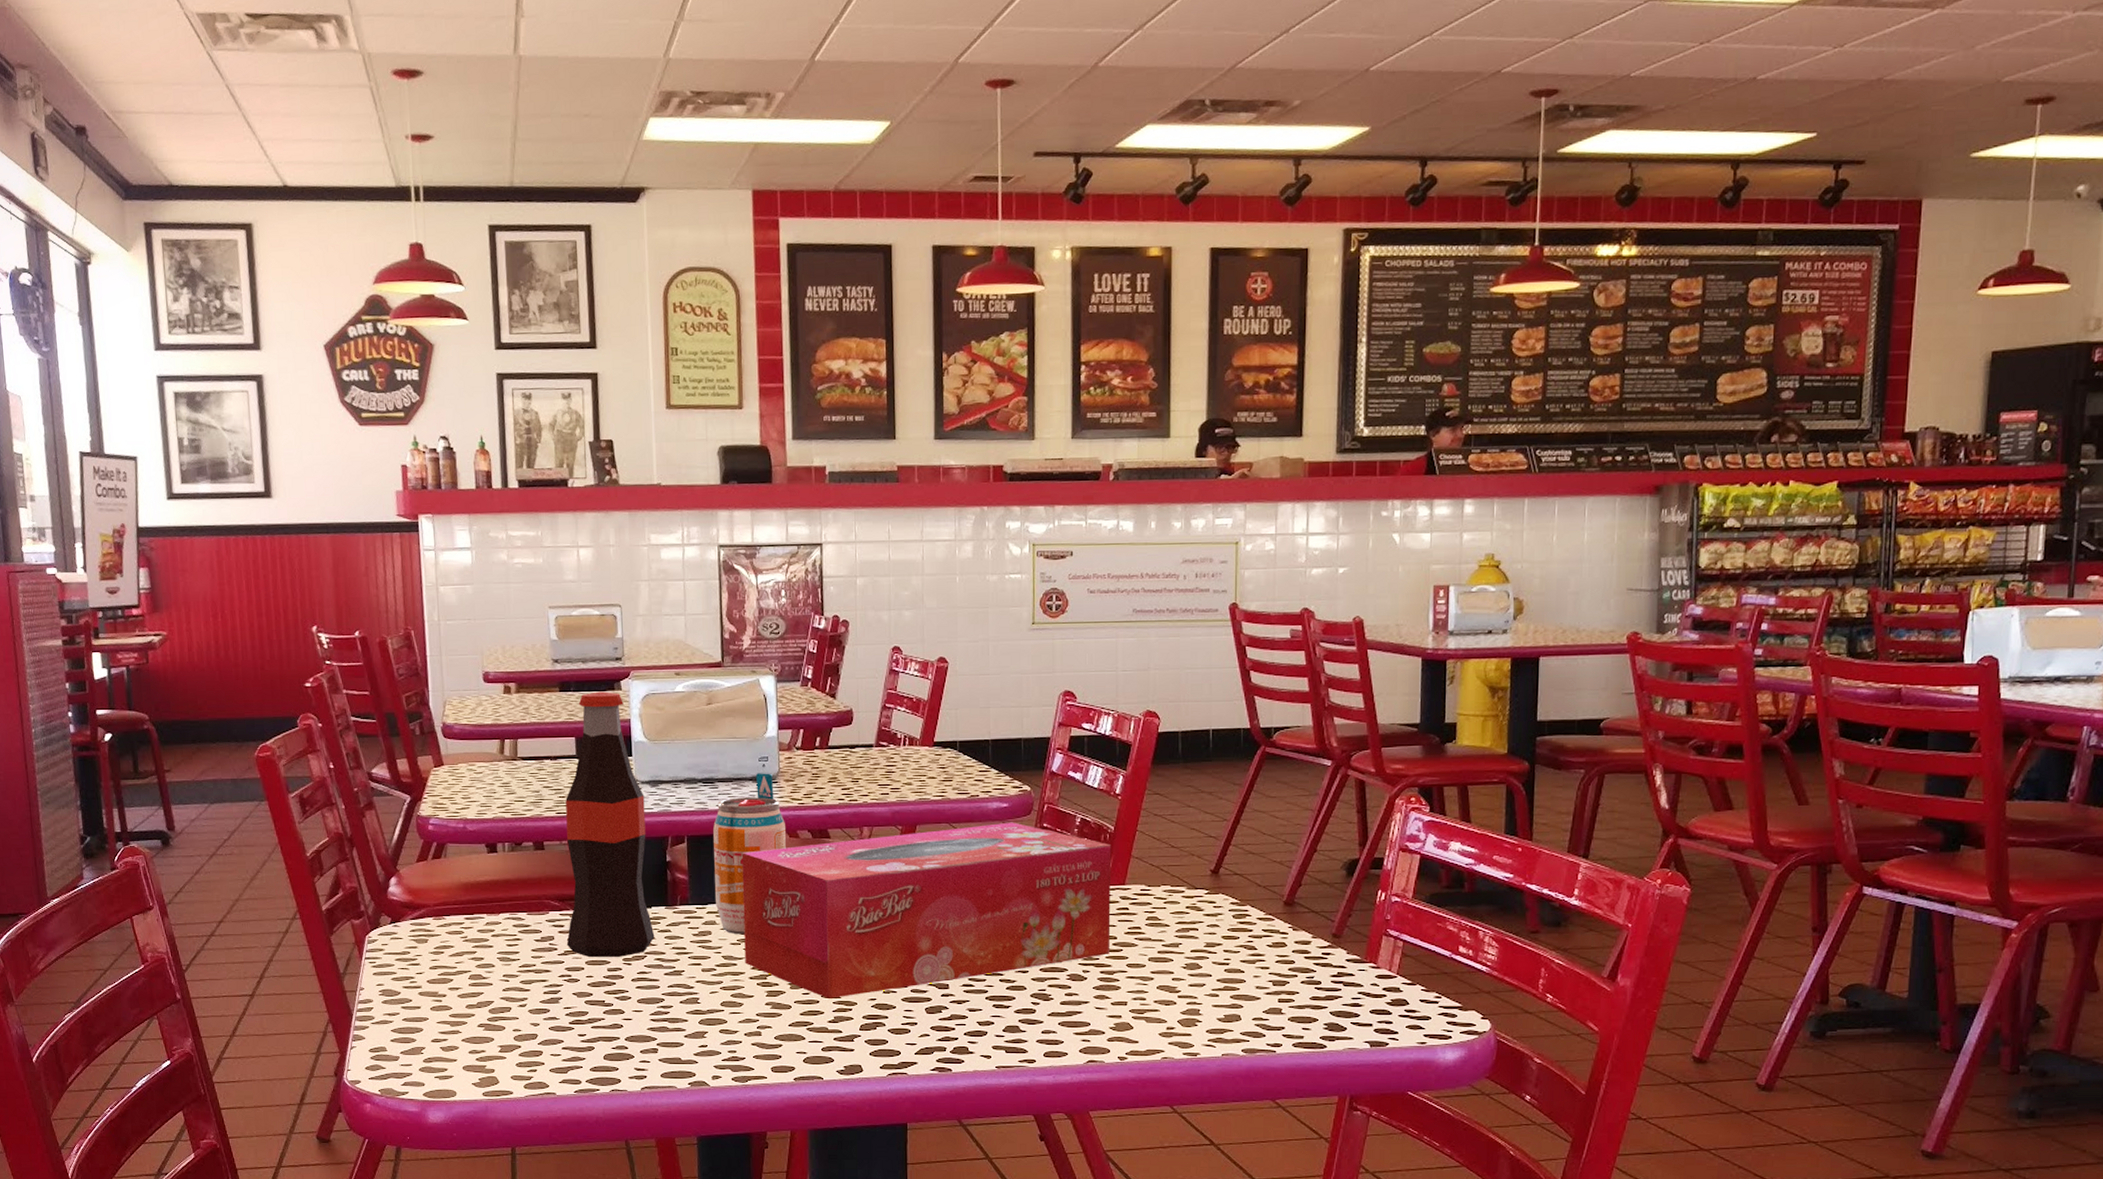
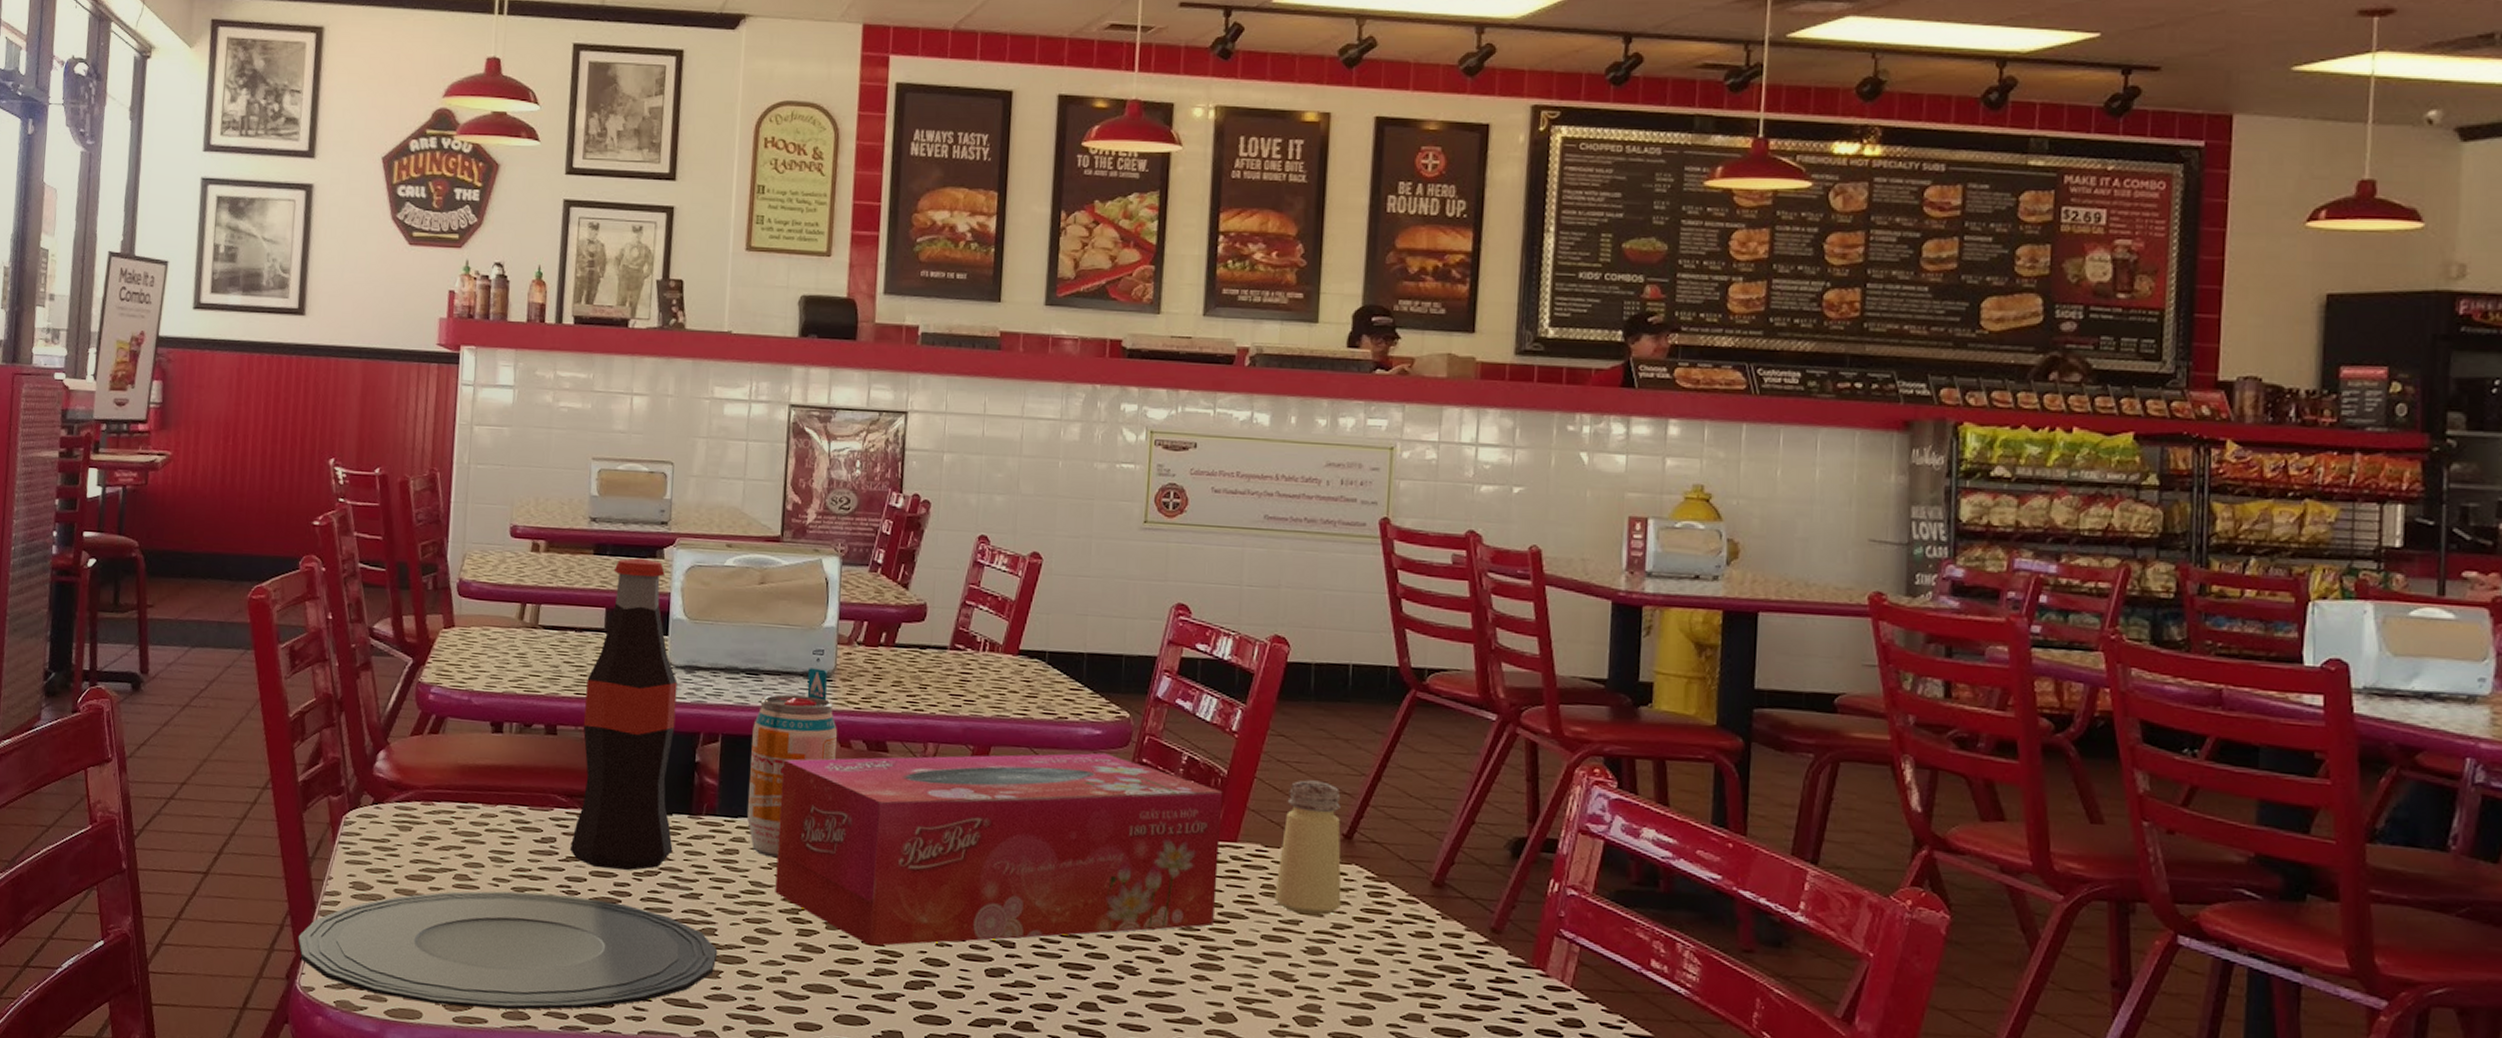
plate: none [340,983,702,1083] -> present [297,891,718,1010]
saltshaker: none [1158,828,1212,938] -> present [1274,780,1342,916]

